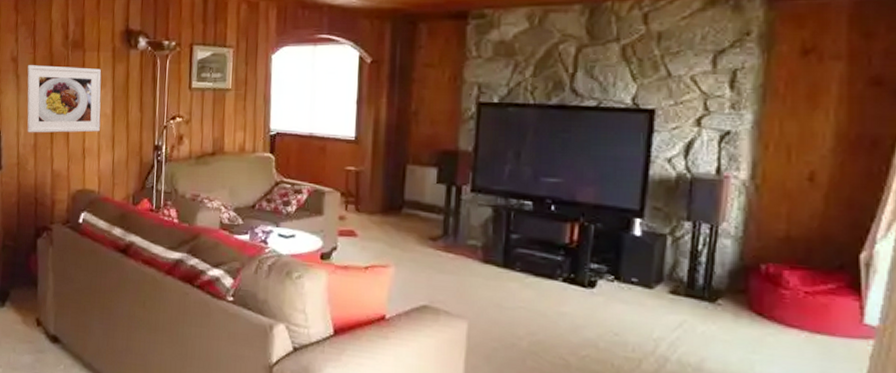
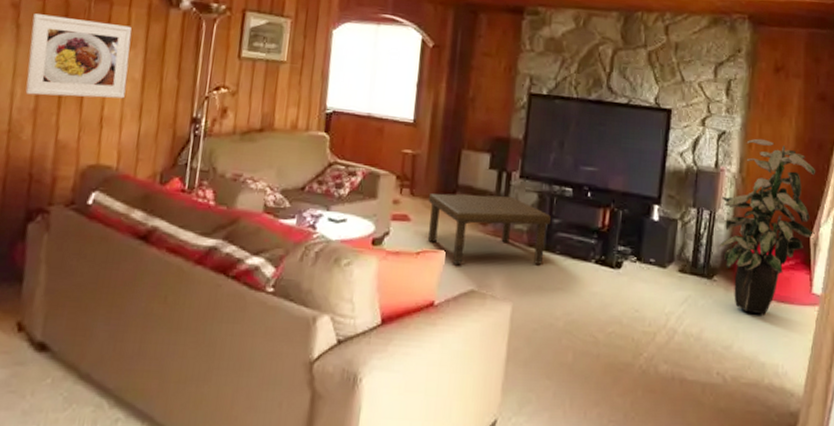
coffee table: none [374,209,508,282] -> present [428,193,551,265]
indoor plant: none [725,137,868,347] -> present [720,138,816,315]

